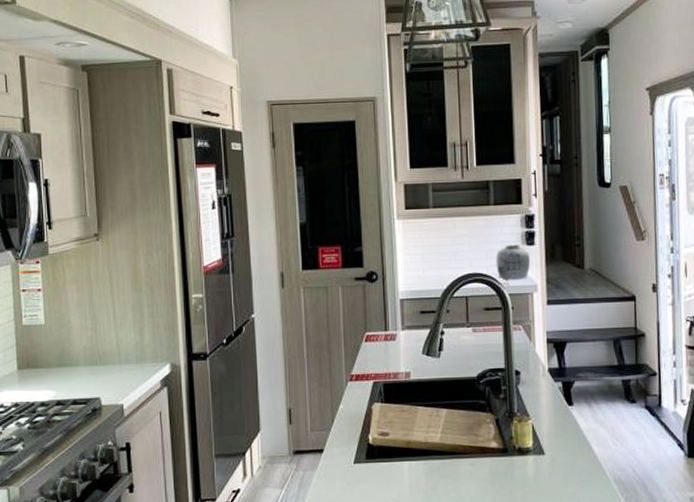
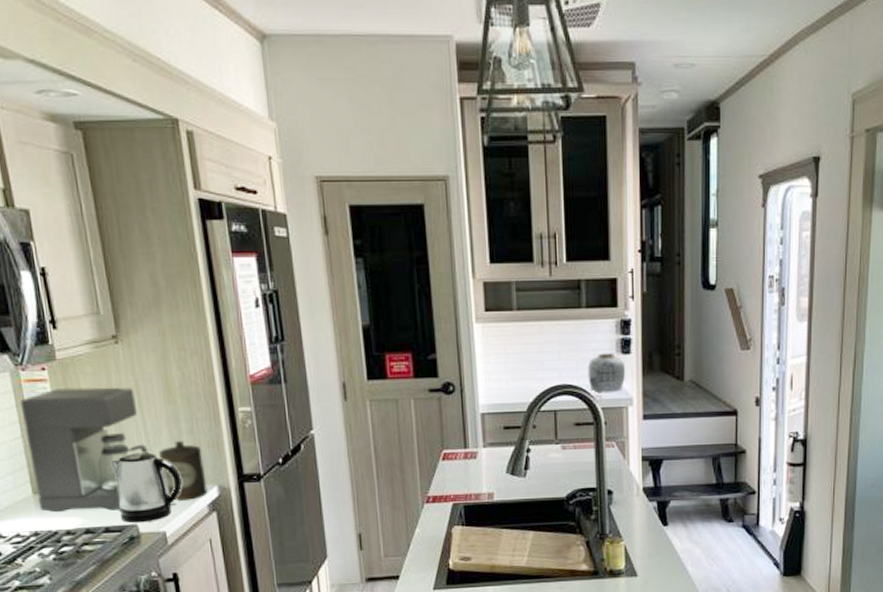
coffee maker: none [16,277,115,385] -> present [19,387,149,511]
kettle: none [83,333,140,397] -> present [110,452,182,524]
canister: none [124,323,161,377] -> present [159,440,208,501]

